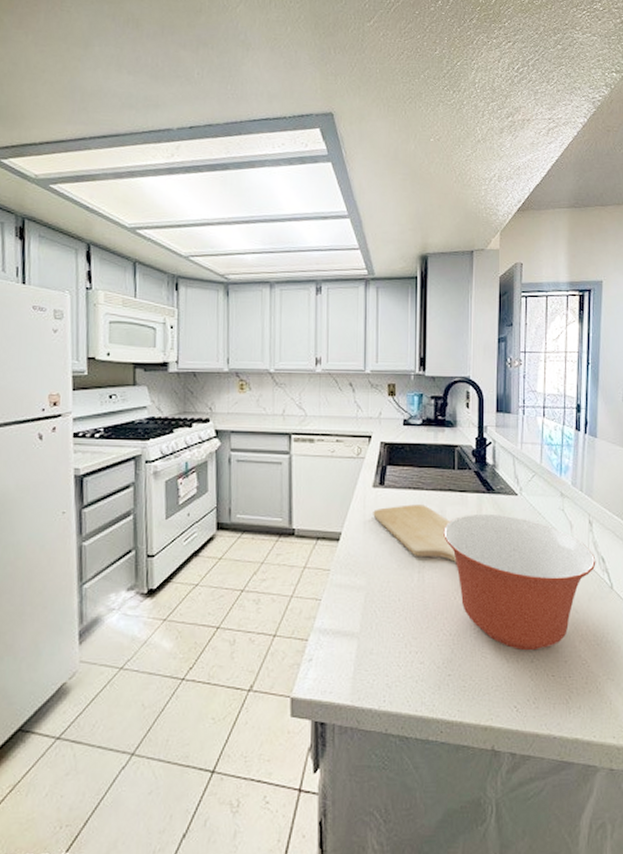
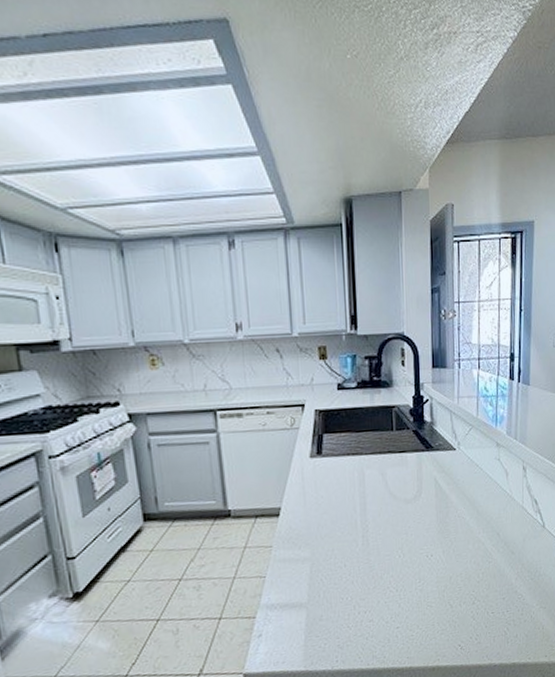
chopping board: present [373,504,457,563] -> none [312,469,400,523]
mixing bowl: present [442,513,596,651] -> none [384,470,530,595]

